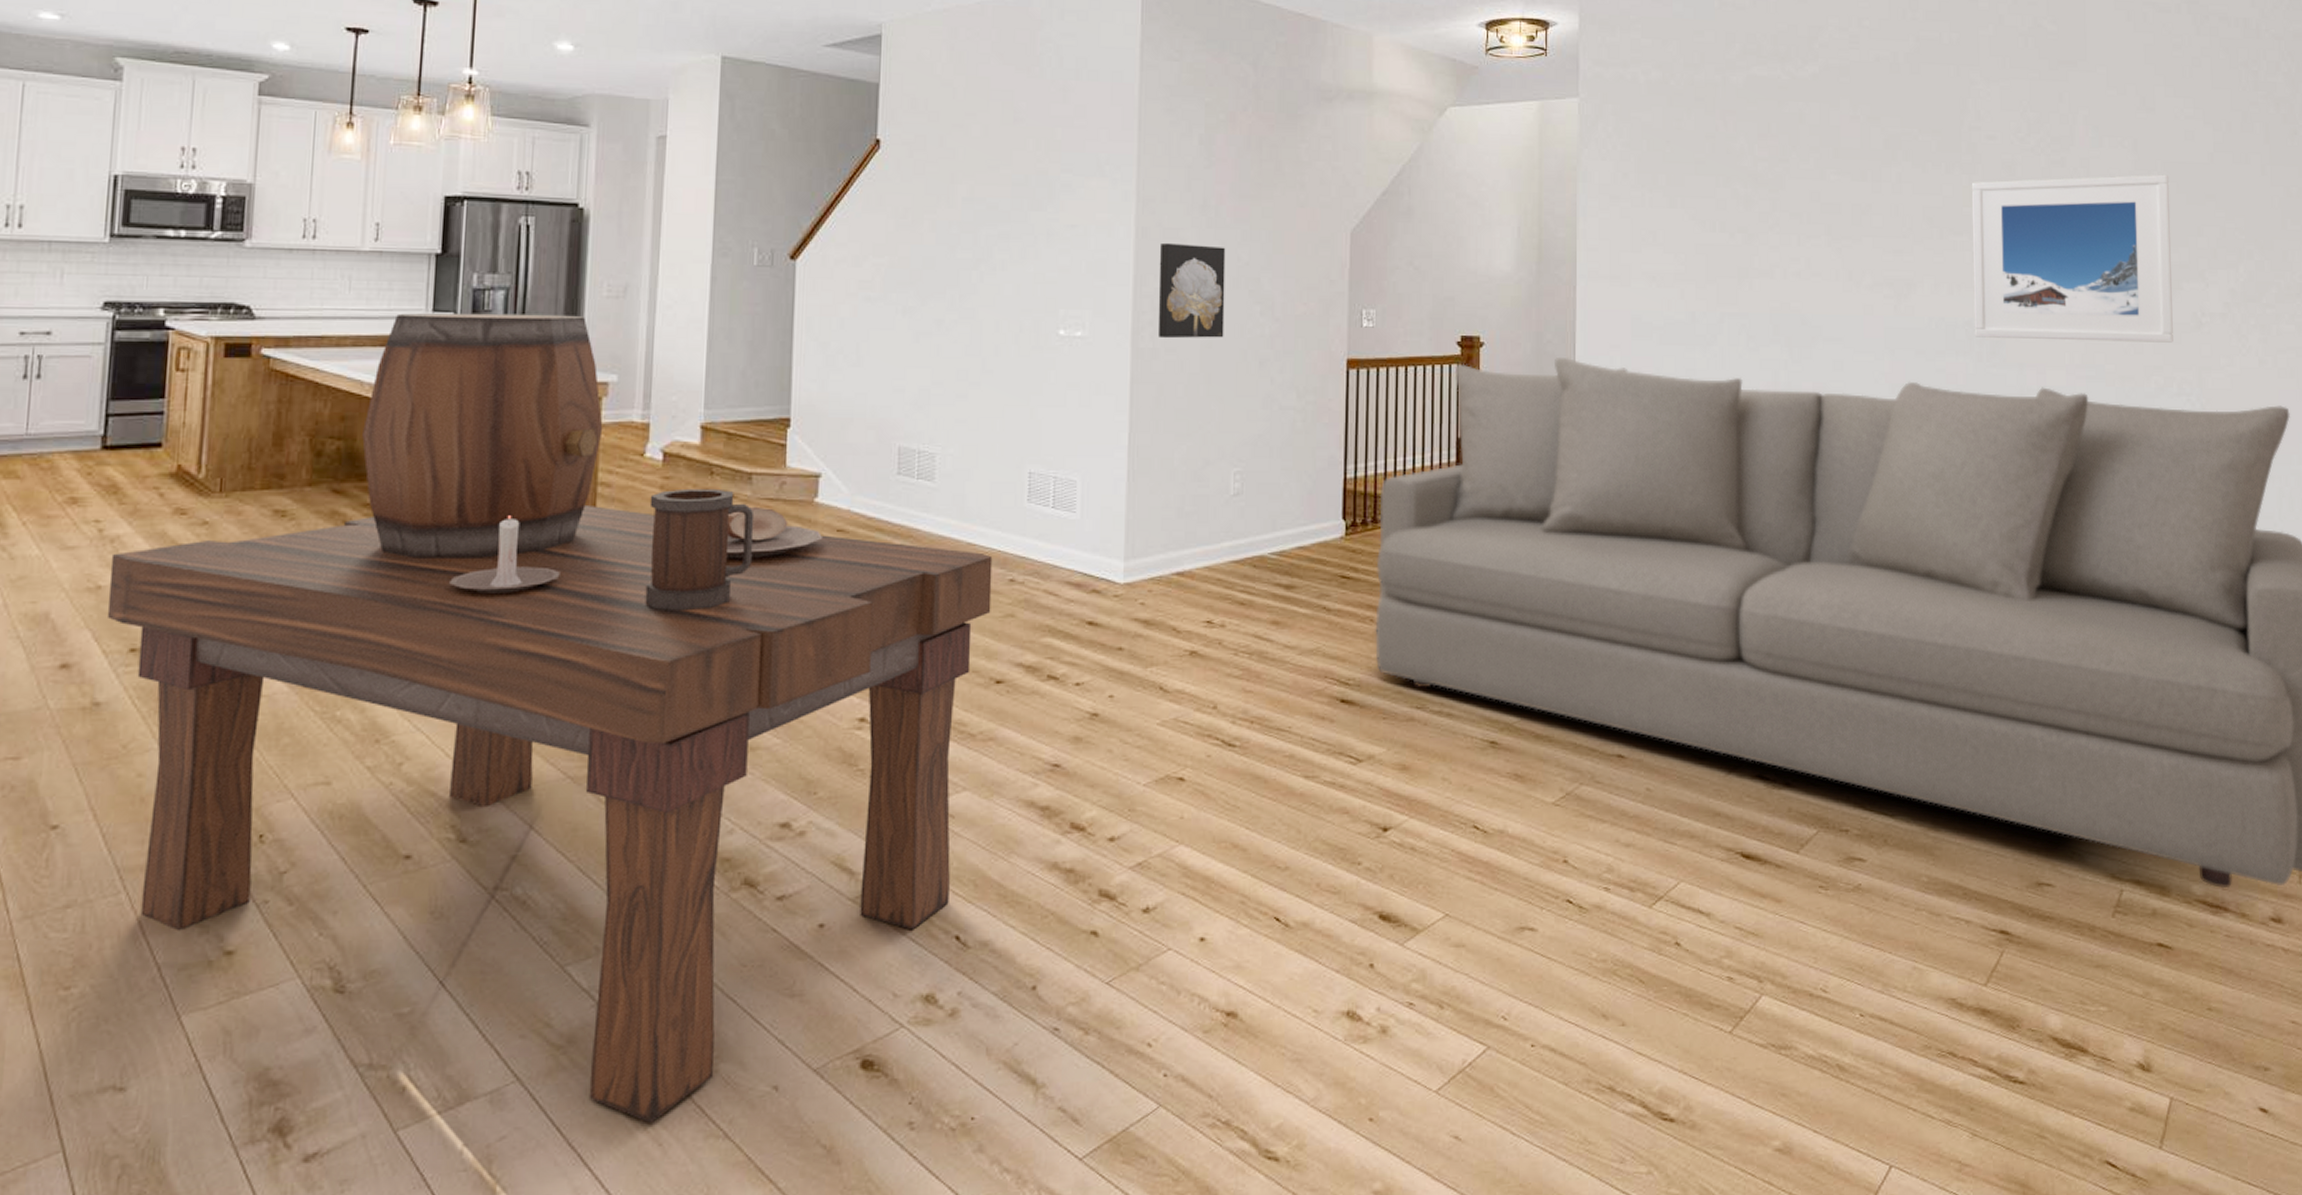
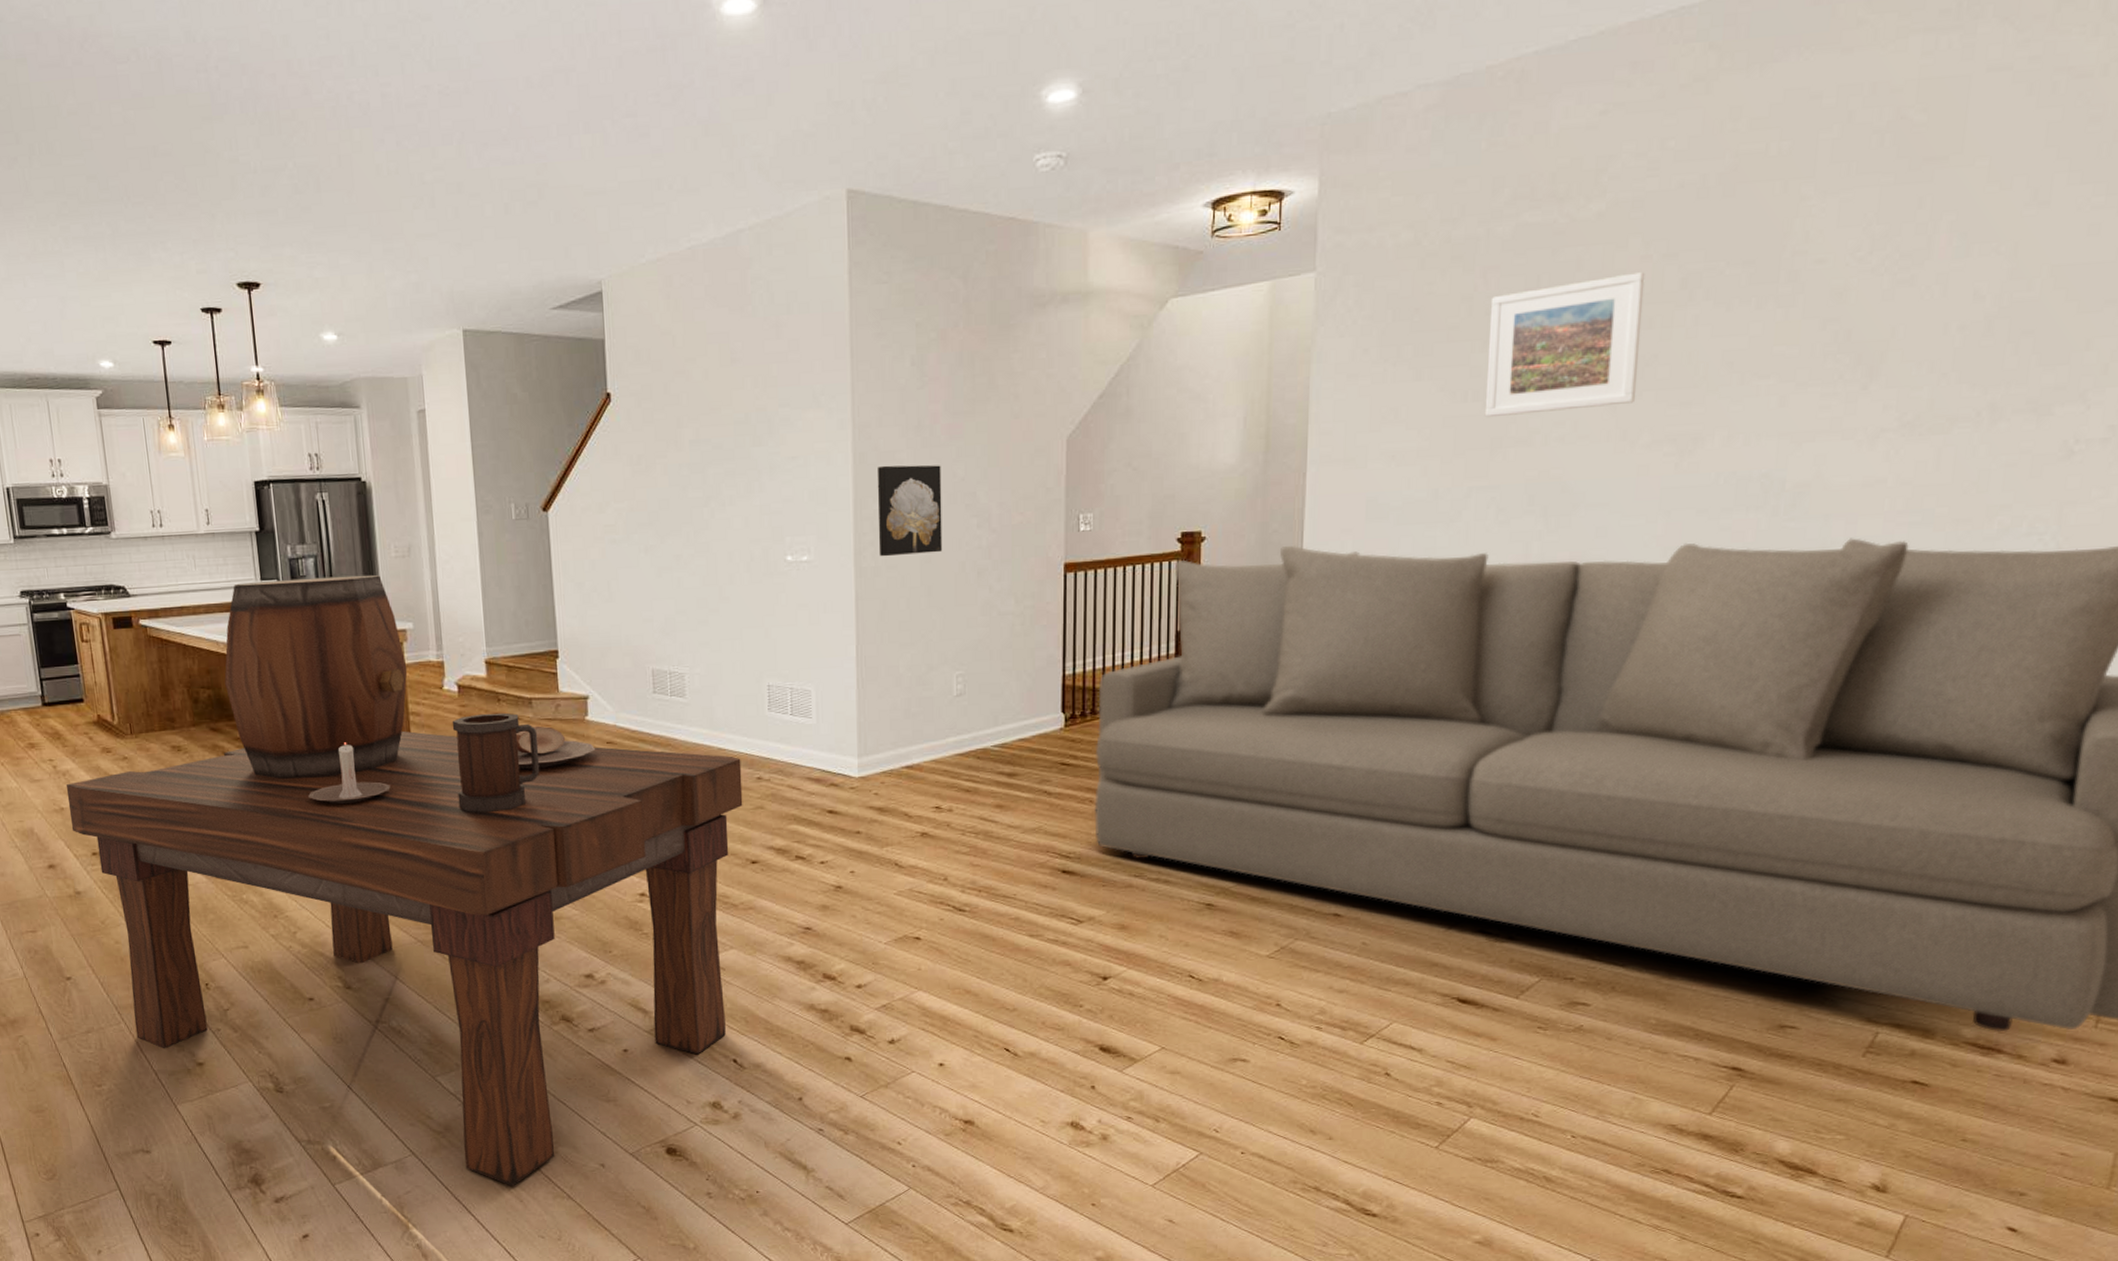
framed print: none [1730,130,1857,248] -> present [1484,272,1645,417]
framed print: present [1971,174,2173,343] -> none [1771,280,2057,490]

